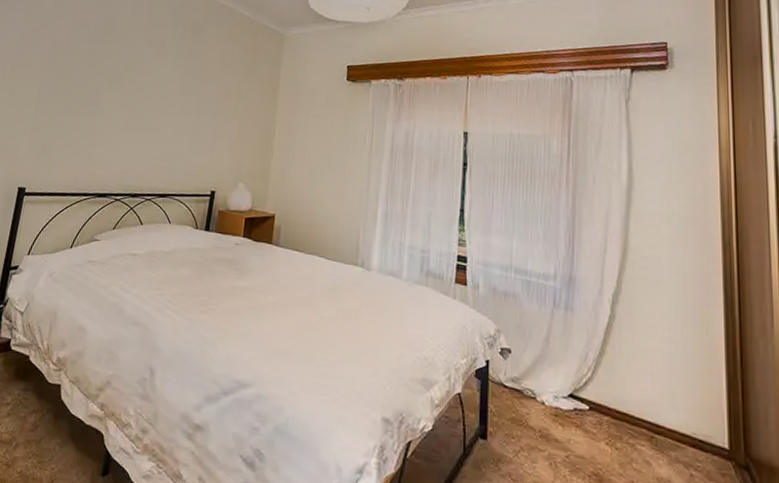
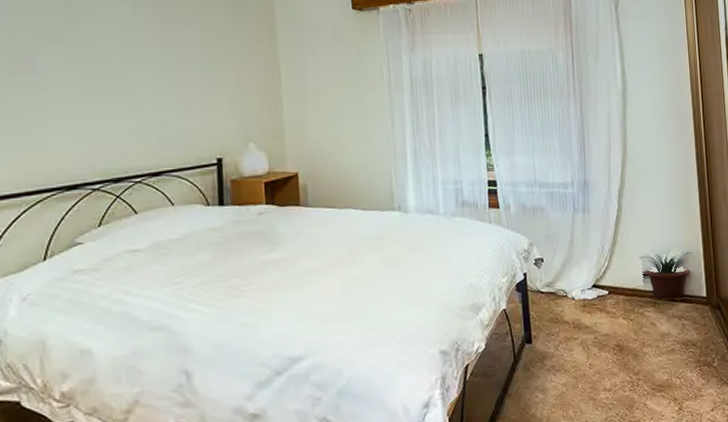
potted plant: none [634,375,712,442] -> present [639,250,693,301]

